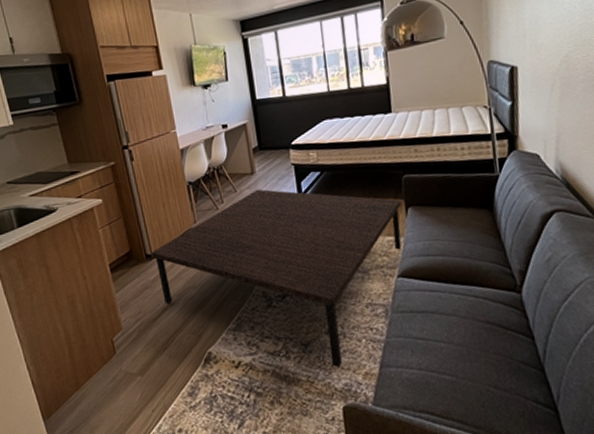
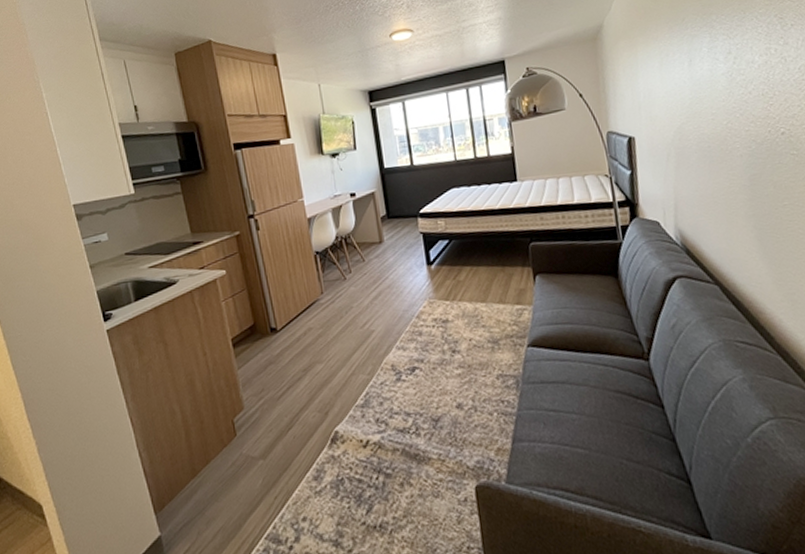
coffee table: present [151,189,402,368] -> none [276,258,531,444]

